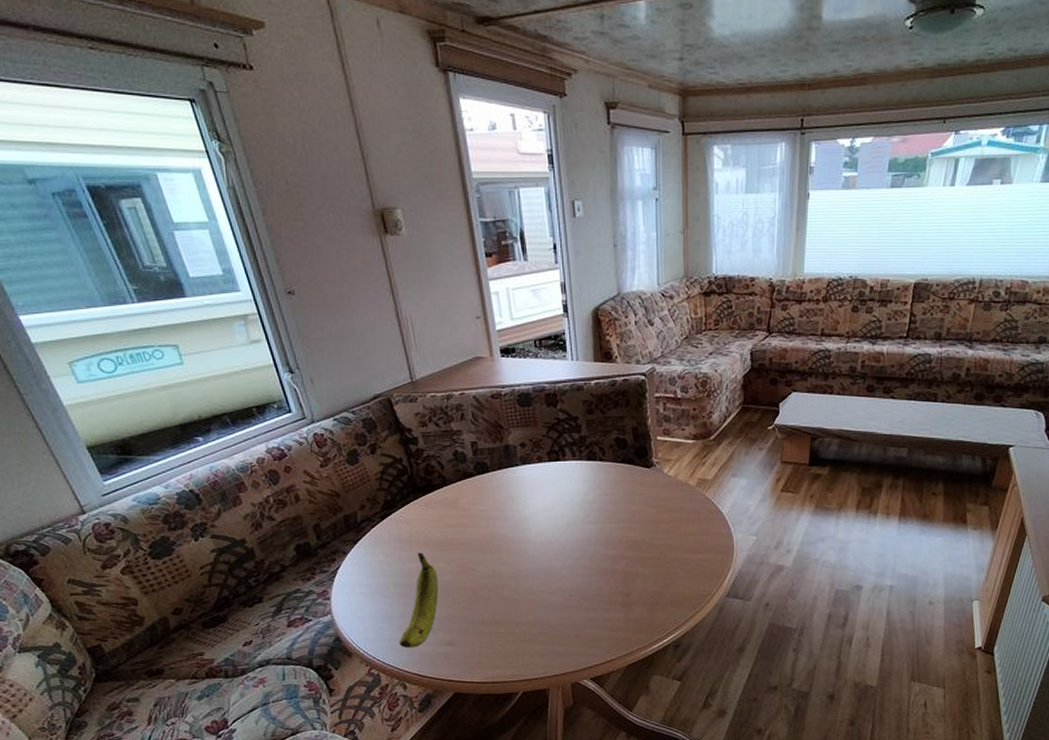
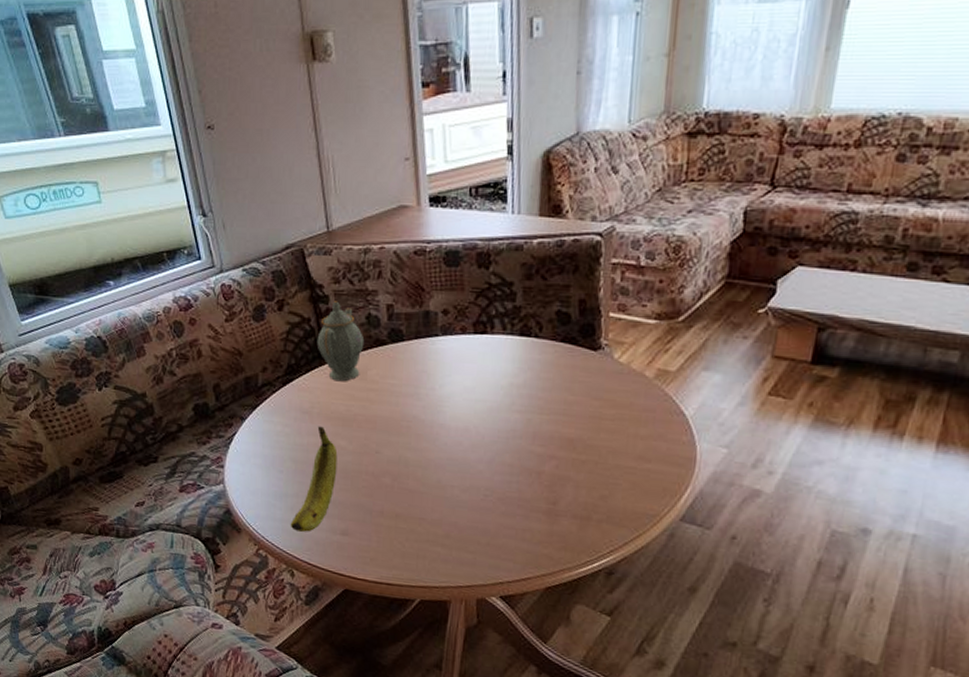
teapot: none [410,442,454,512] -> present [316,301,365,382]

